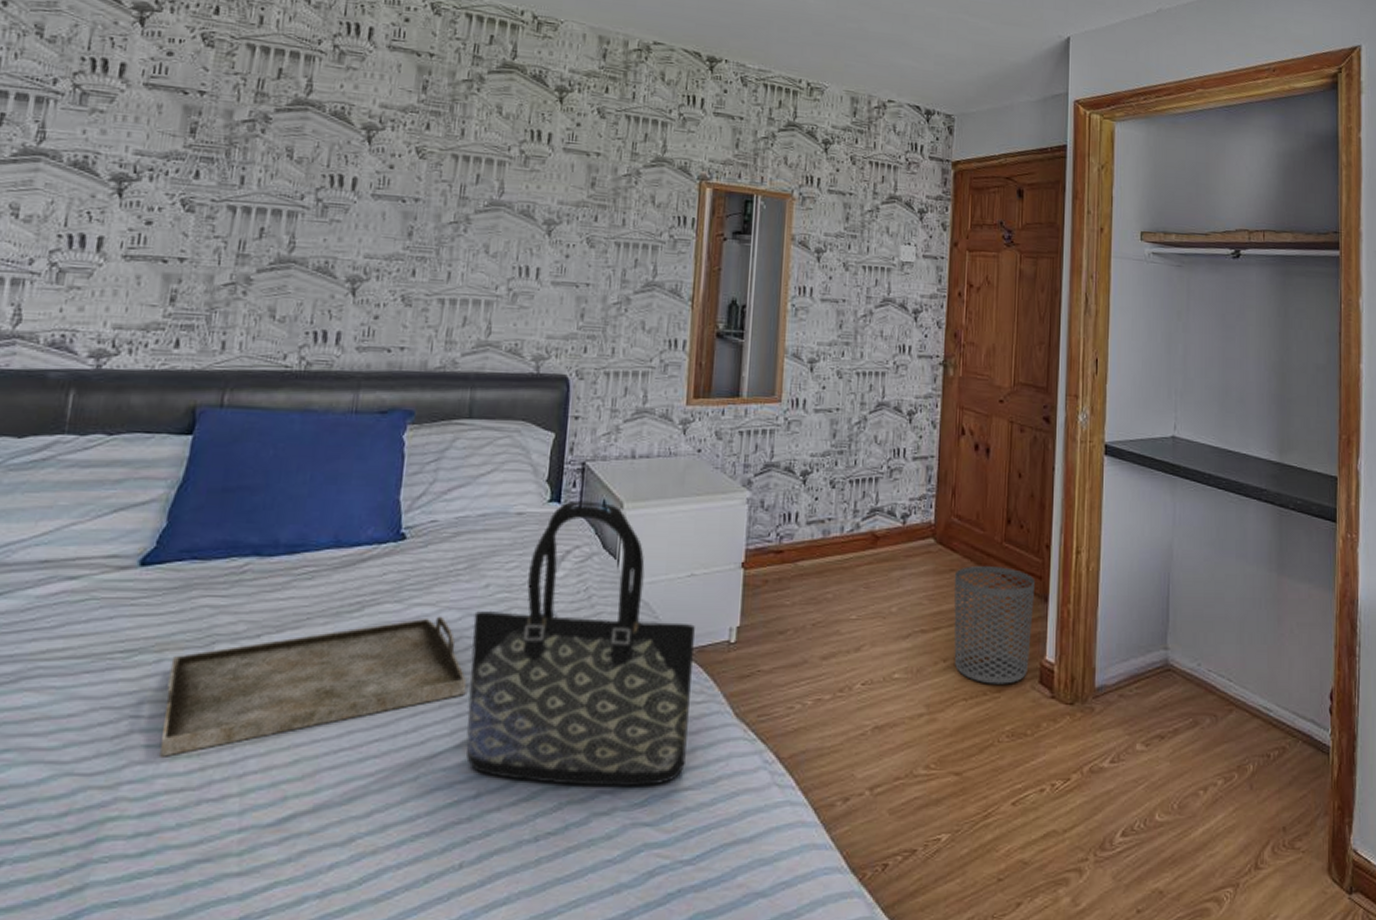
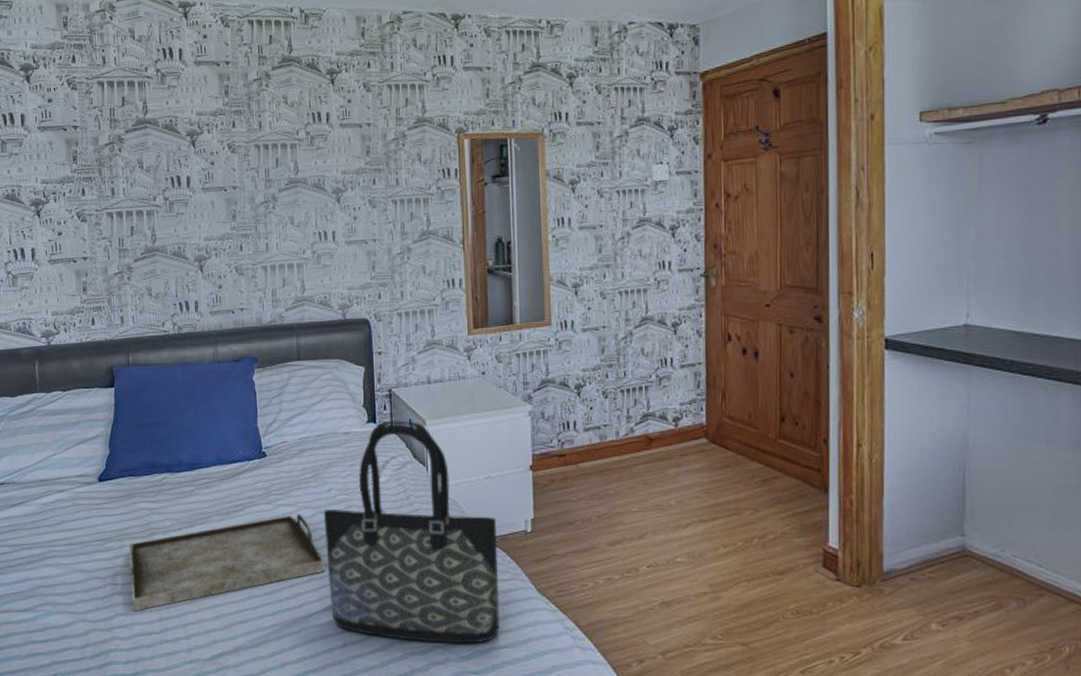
waste bin: present [954,565,1036,684] -> none [729,461,814,568]

